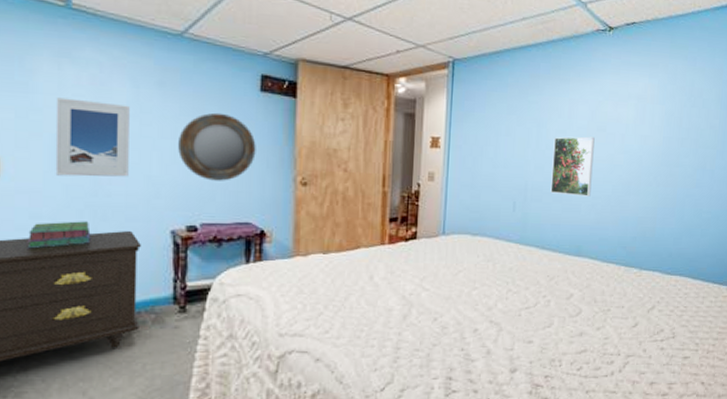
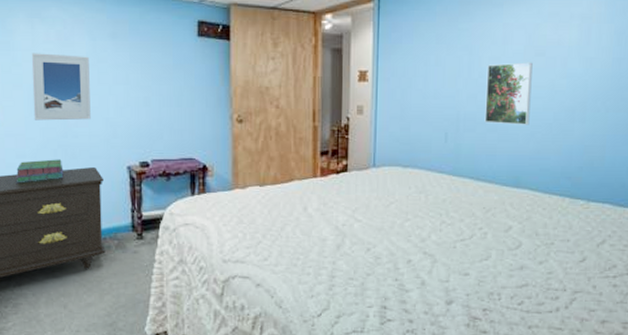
home mirror: present [178,112,256,181] -> none [130,58,196,121]

